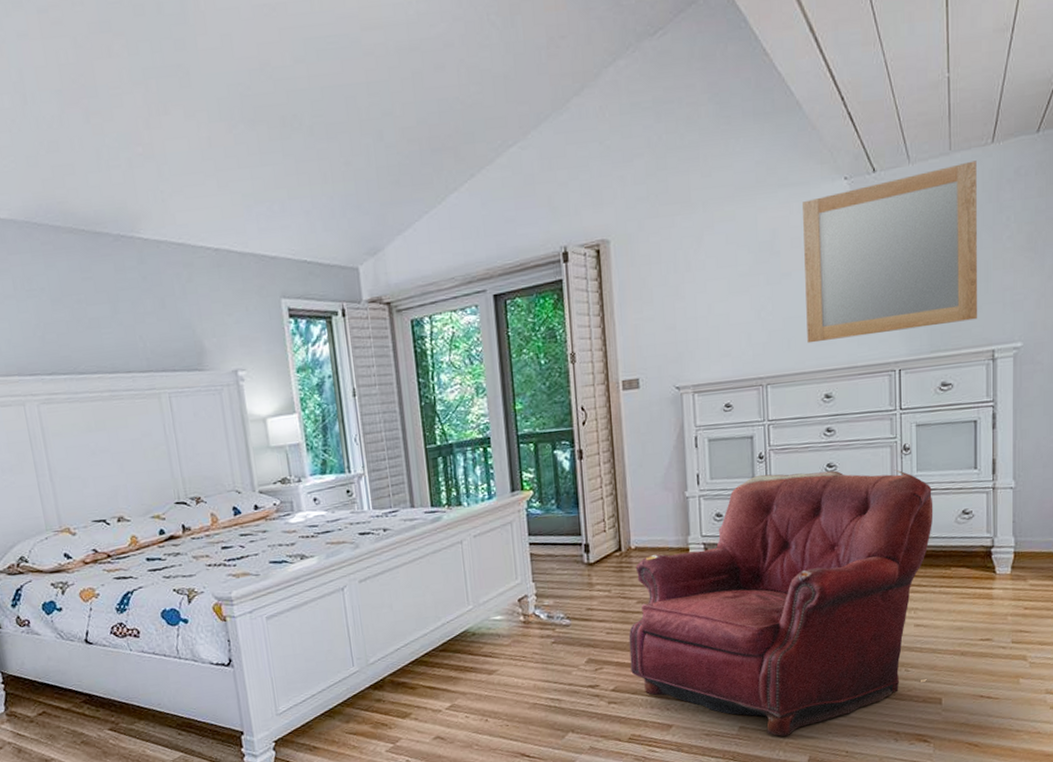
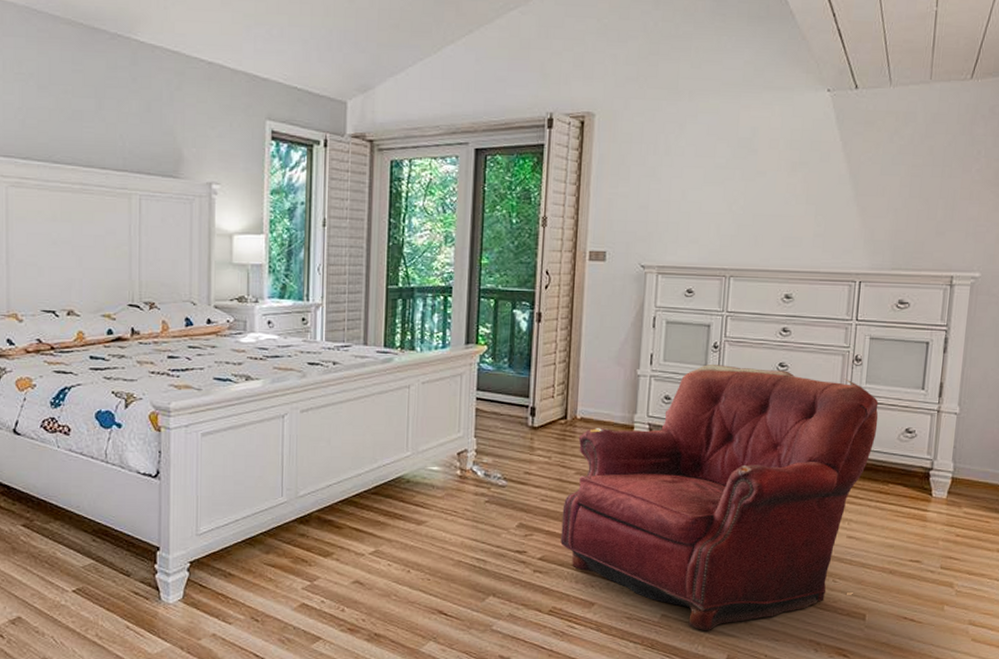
home mirror: present [803,160,978,344] -> none [774,93,955,244]

